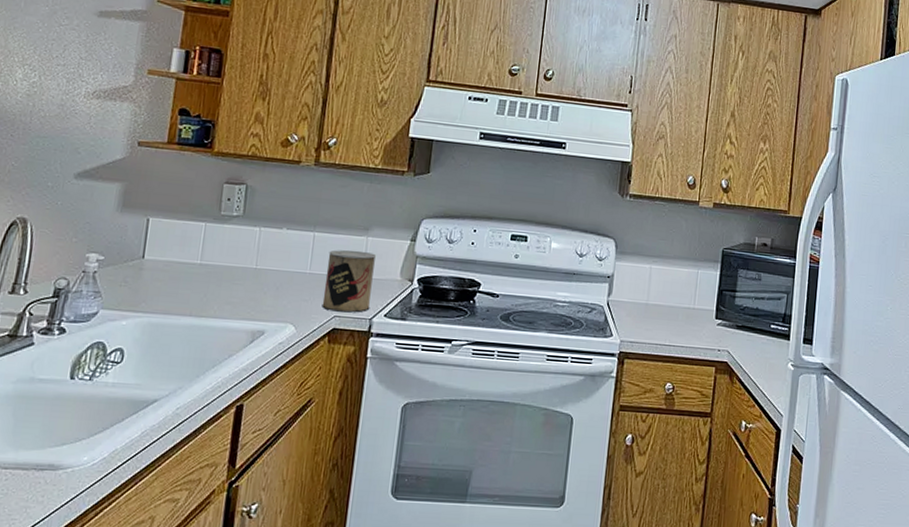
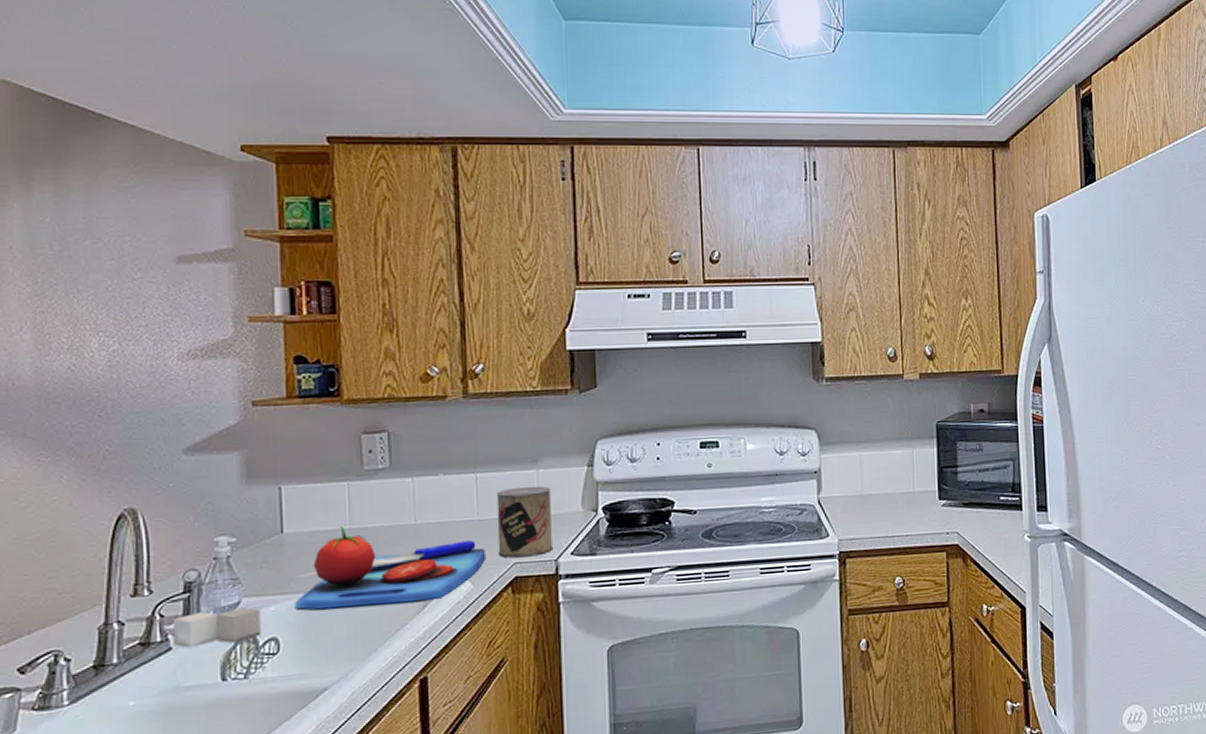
sponge: none [35,315,113,348] -> present [172,607,261,649]
chopping board: none [142,261,311,339] -> present [293,526,485,612]

